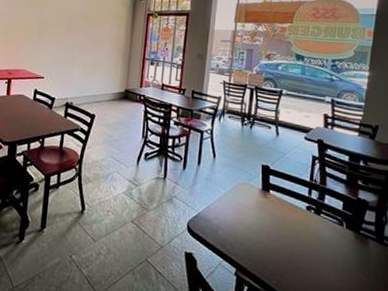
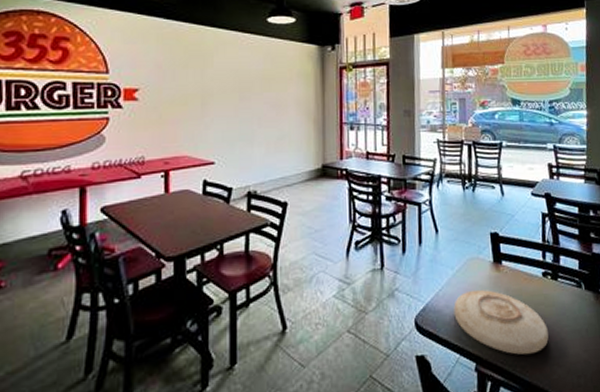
plate: none [222,209,306,272] -> present [454,289,549,355]

